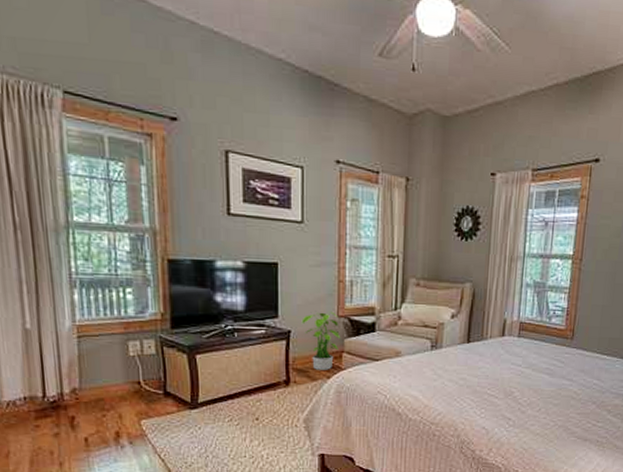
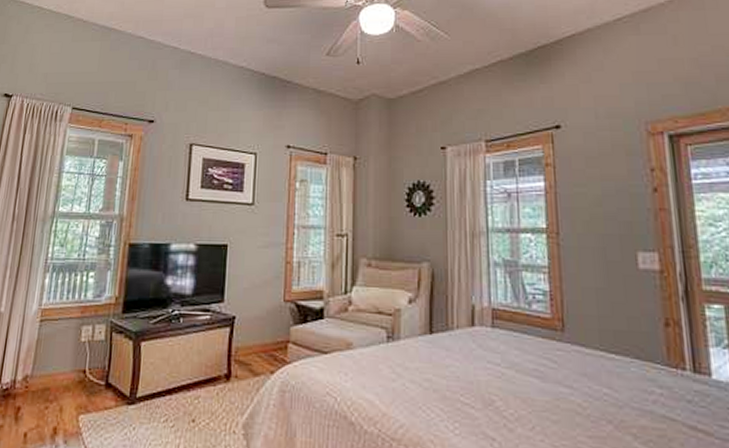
potted plant: present [301,311,341,370] -> none [247,294,287,364]

